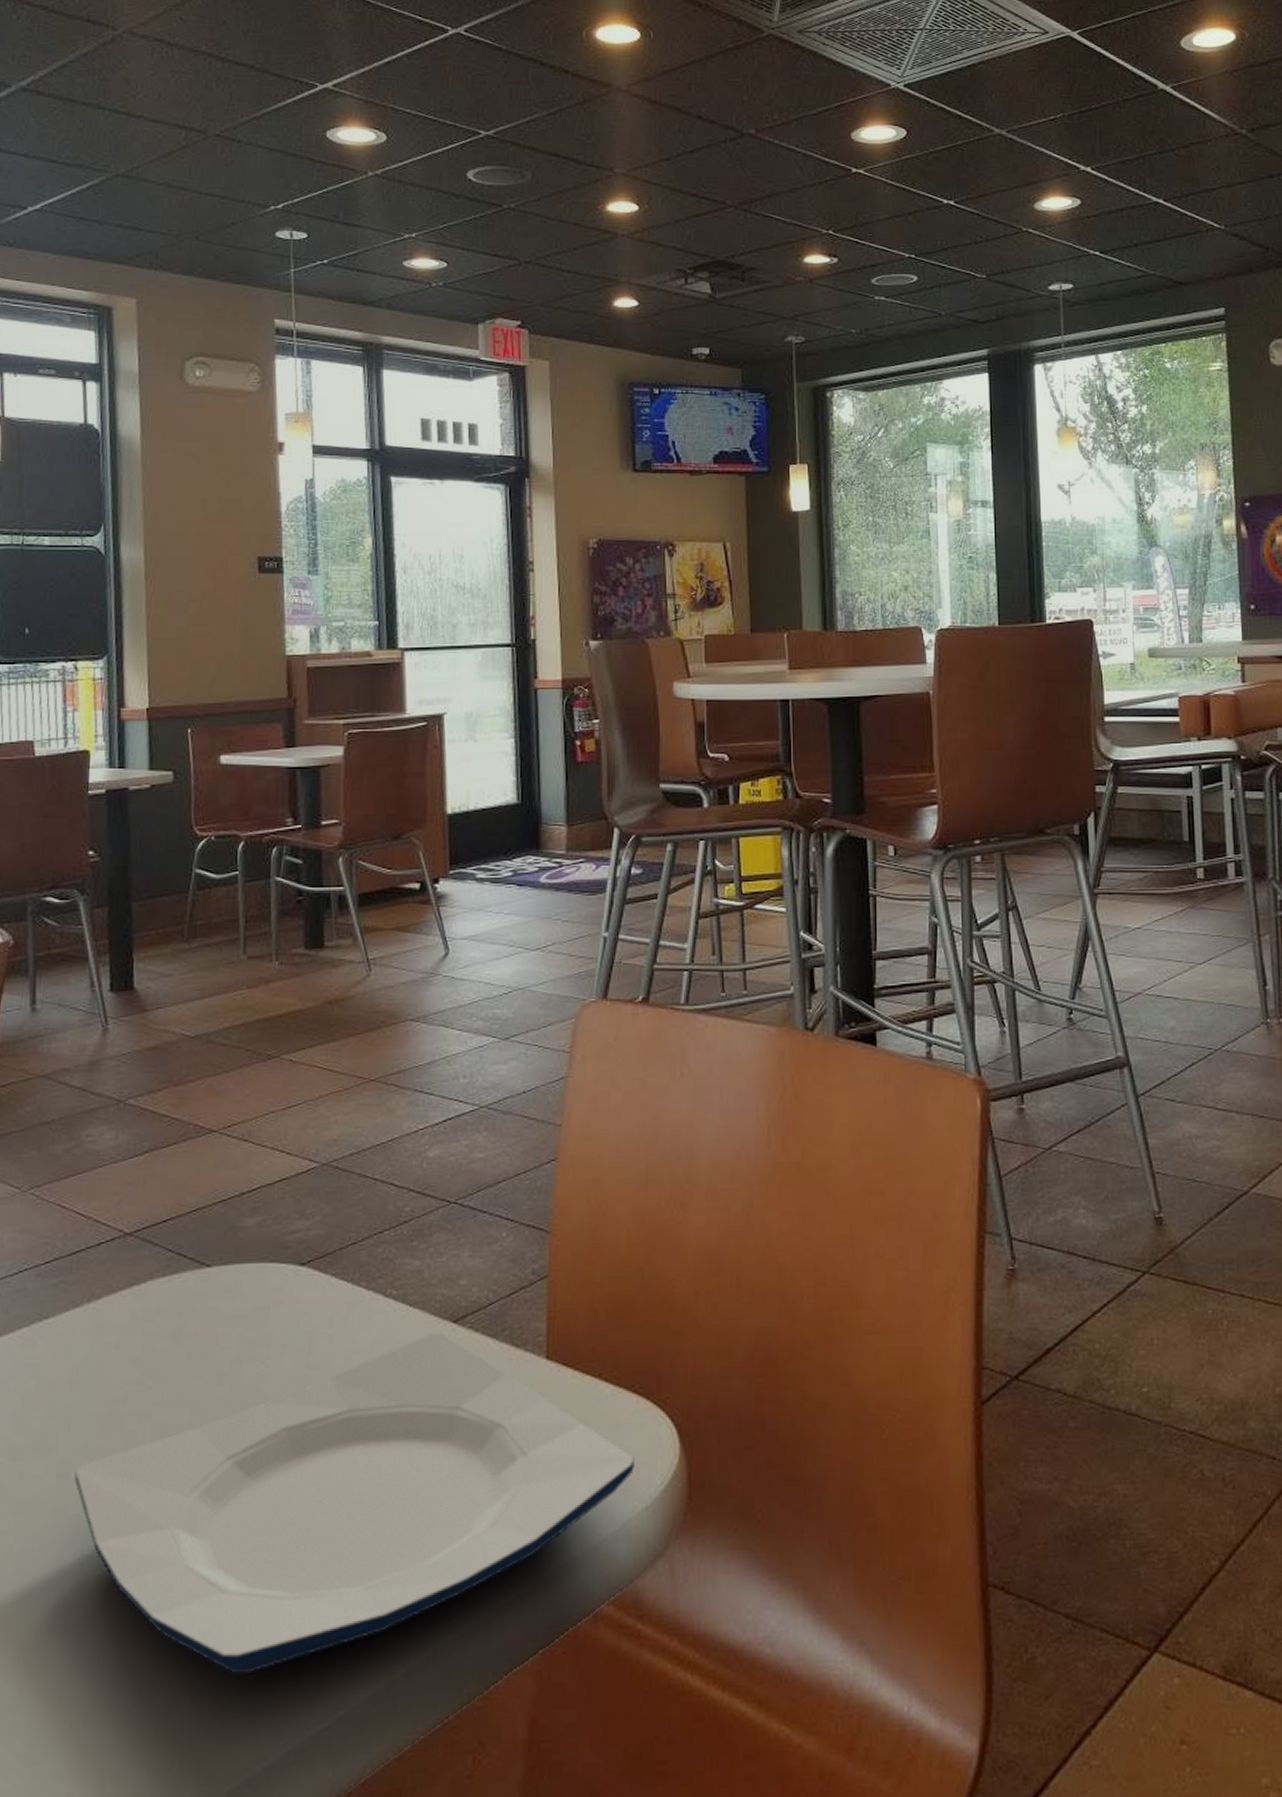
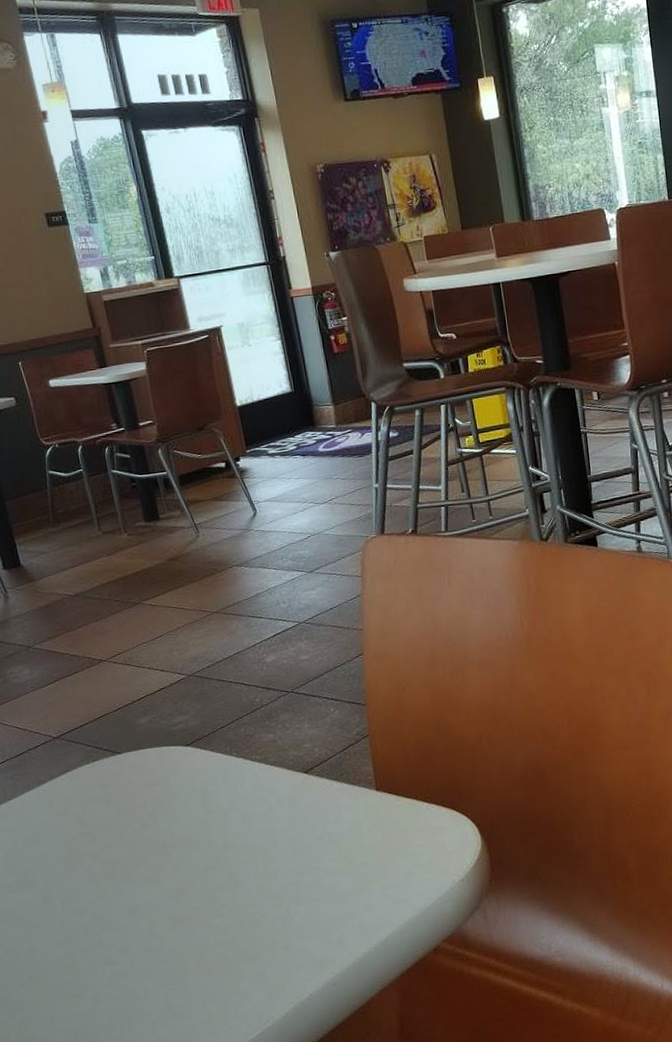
plate: present [74,1333,634,1675] -> none [54,781,450,1008]

